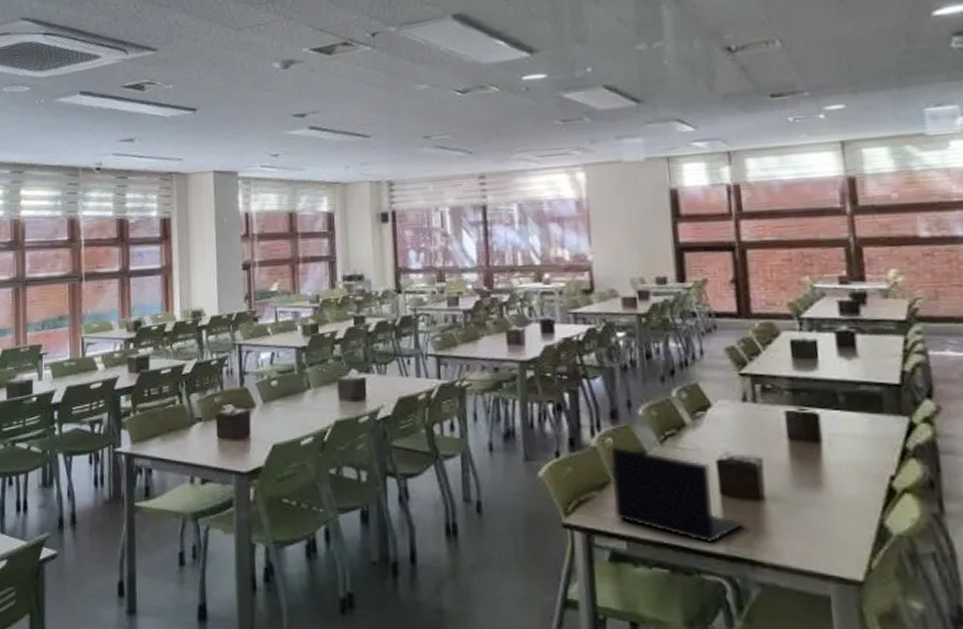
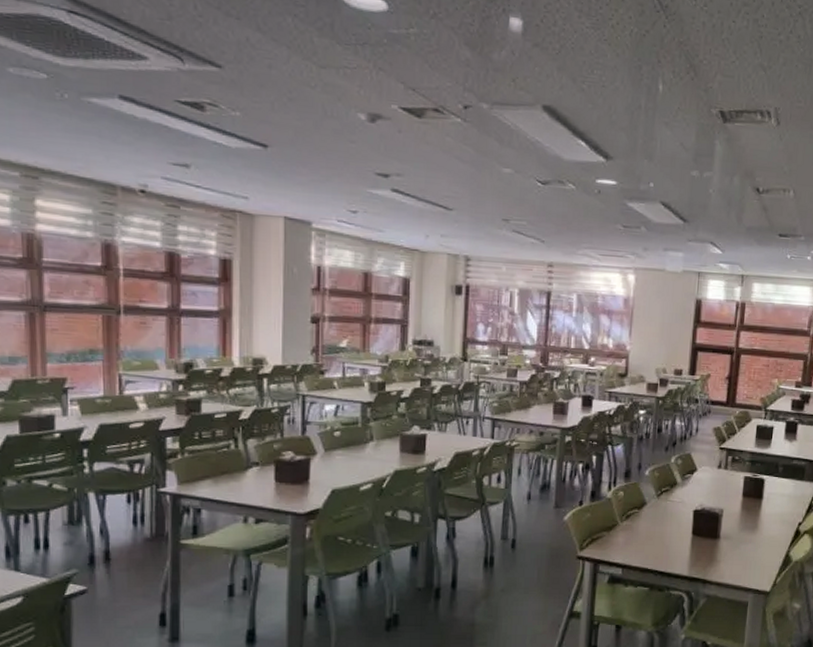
laptop: present [611,446,744,543] -> none [617,498,704,568]

